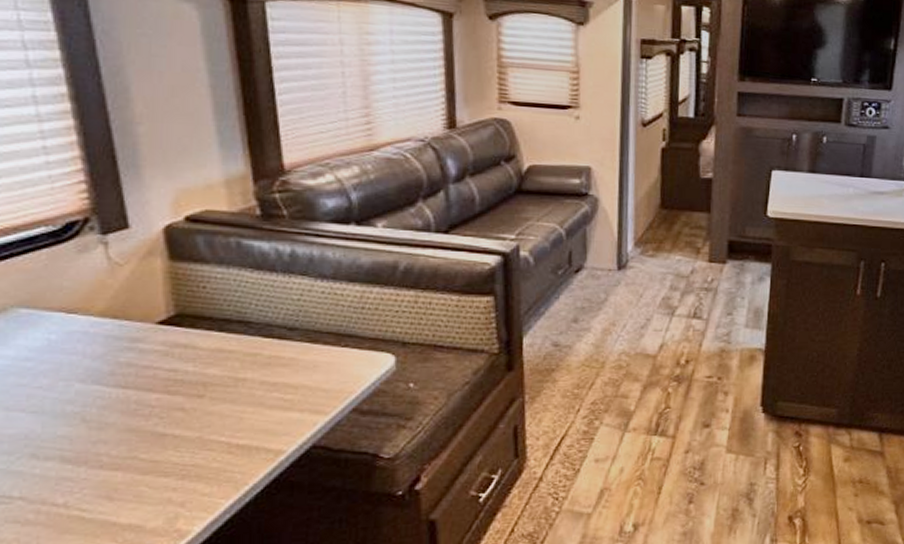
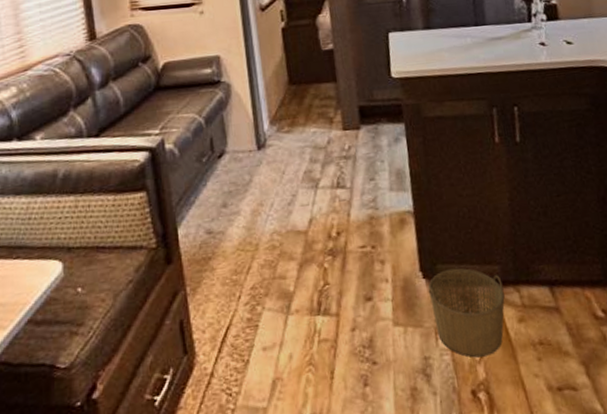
basket: none [765,407,837,488] -> present [428,268,505,358]

